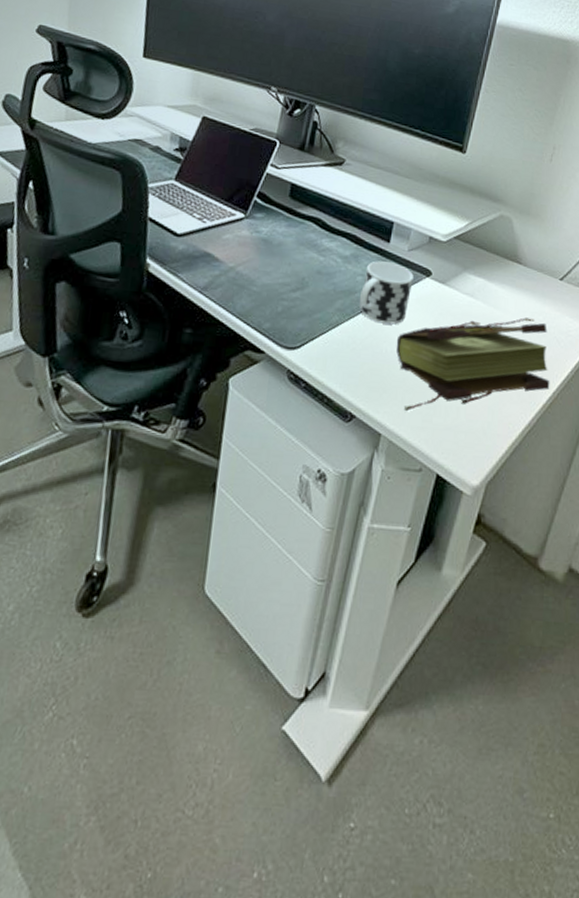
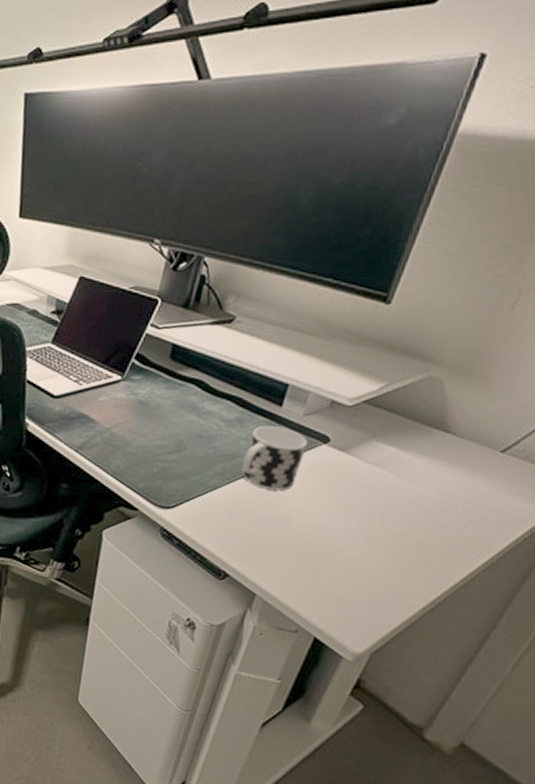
book: present [396,317,550,412] -> none [280,491,474,576]

